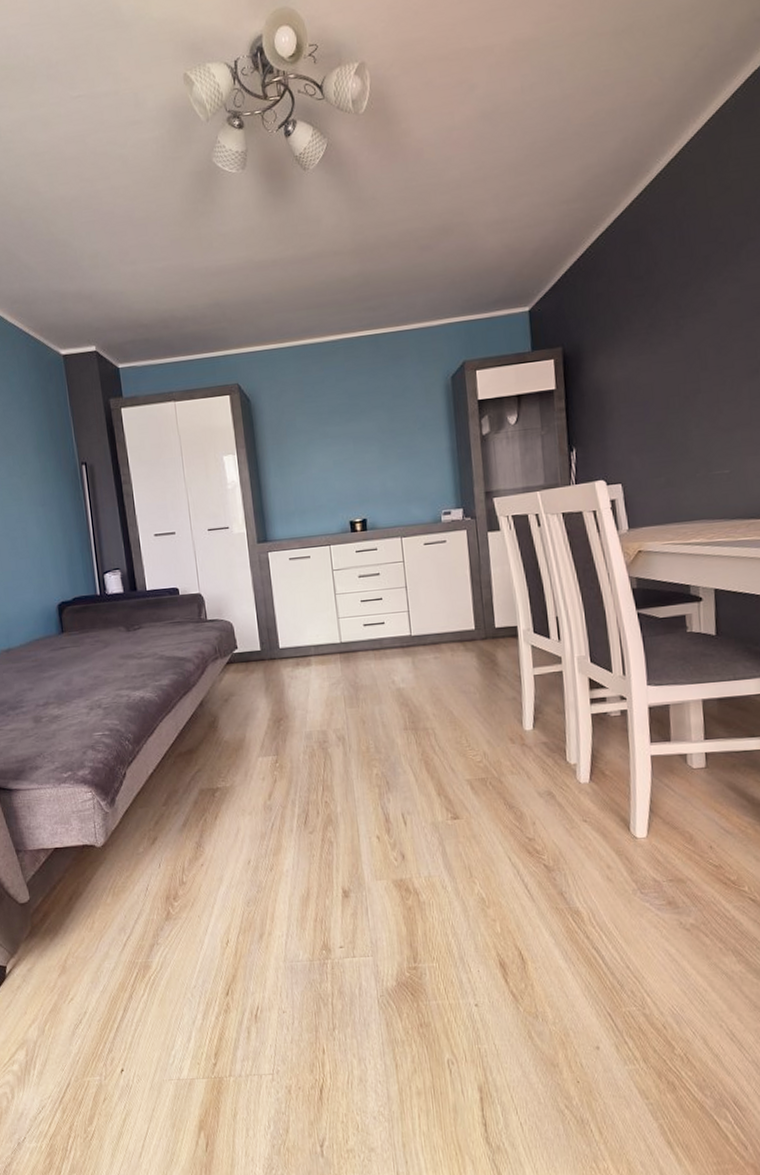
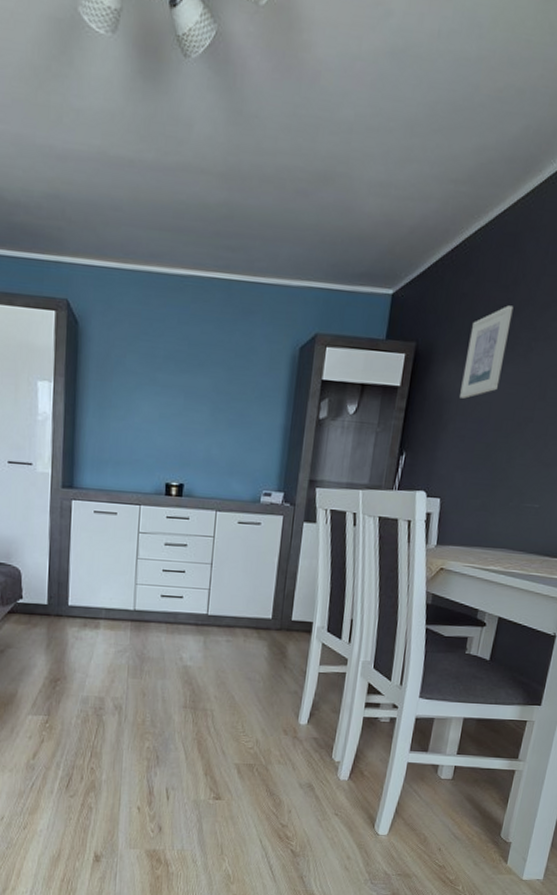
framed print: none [614,293,656,387] -> present [460,305,514,399]

